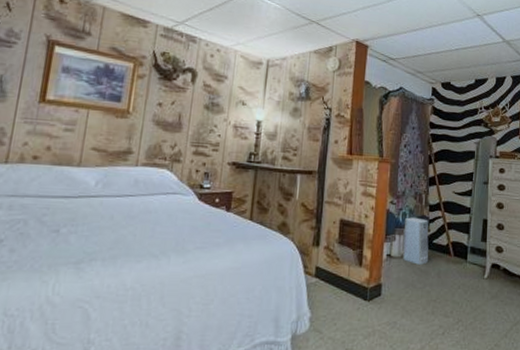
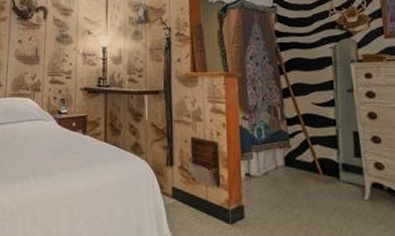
air purifier: present [402,217,429,265] -> none [260,133,294,185]

